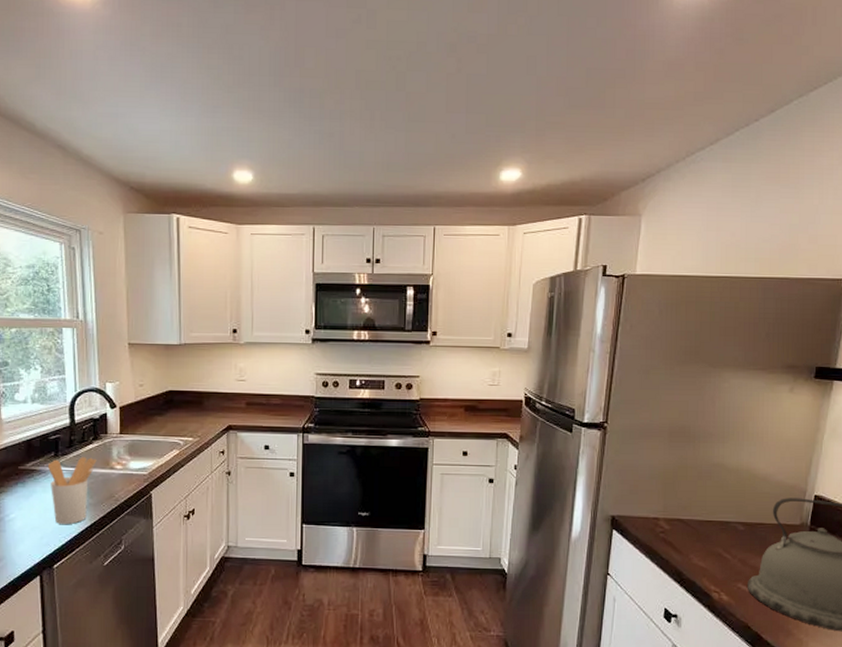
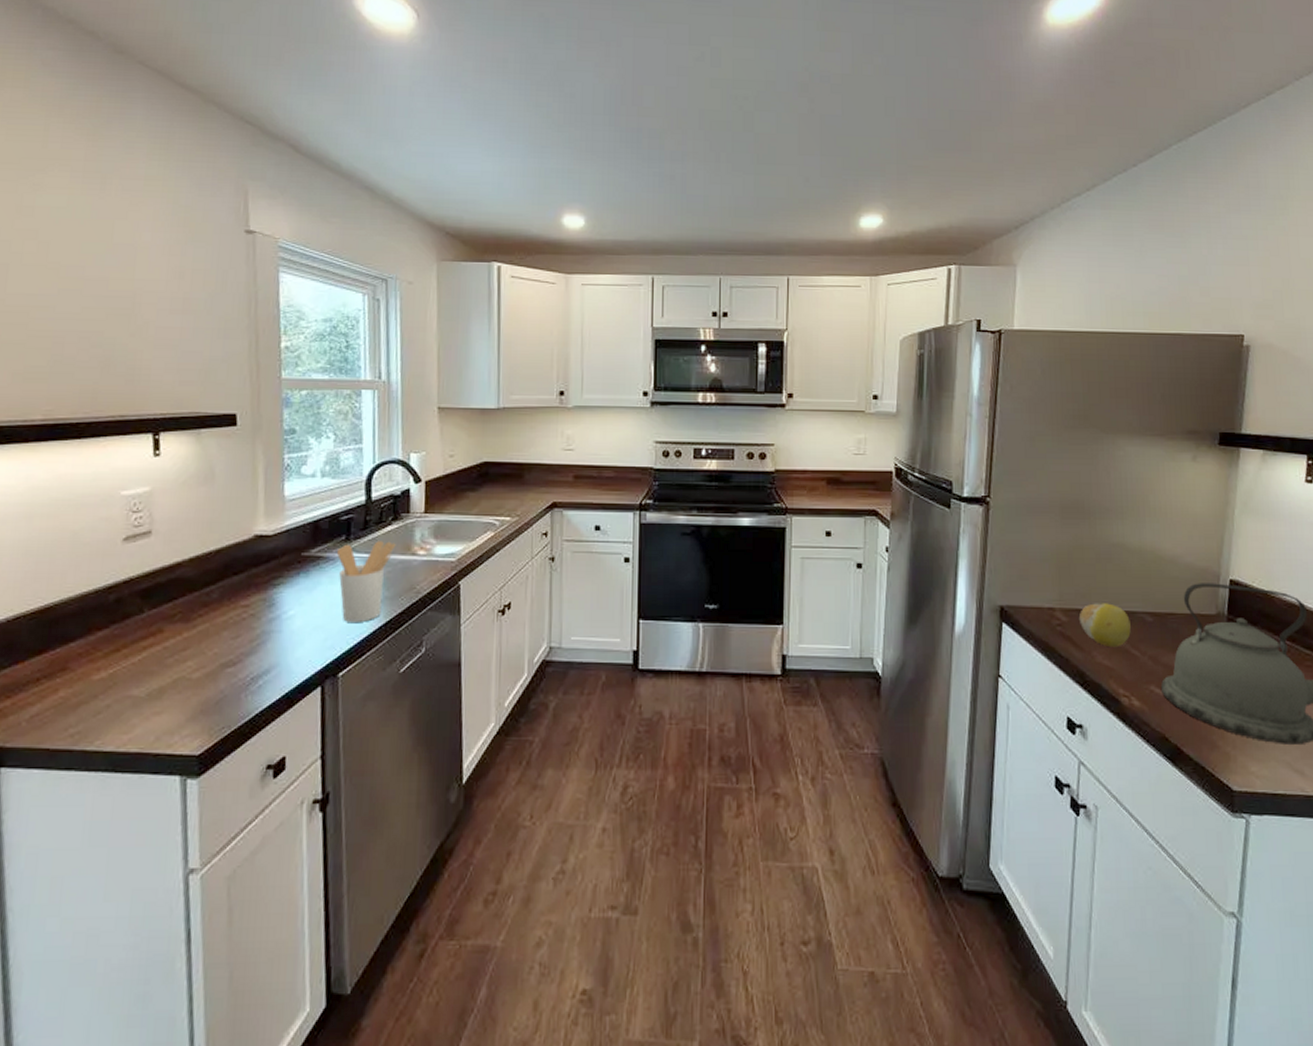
fruit: none [679,514,724,552] -> present [1078,603,1131,648]

